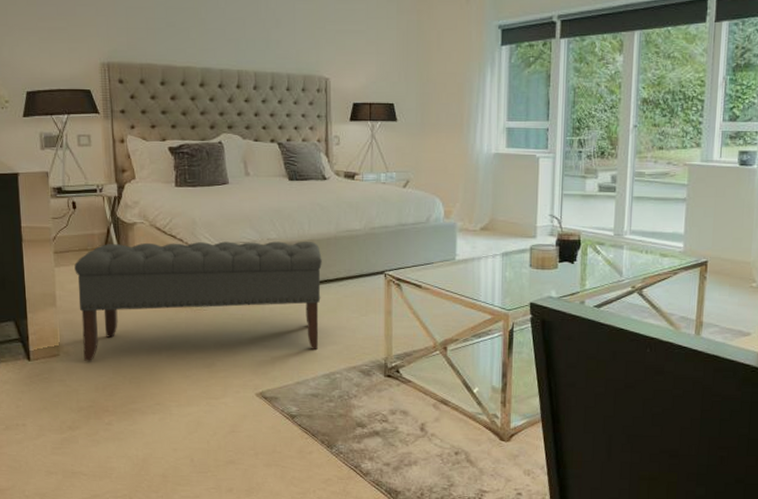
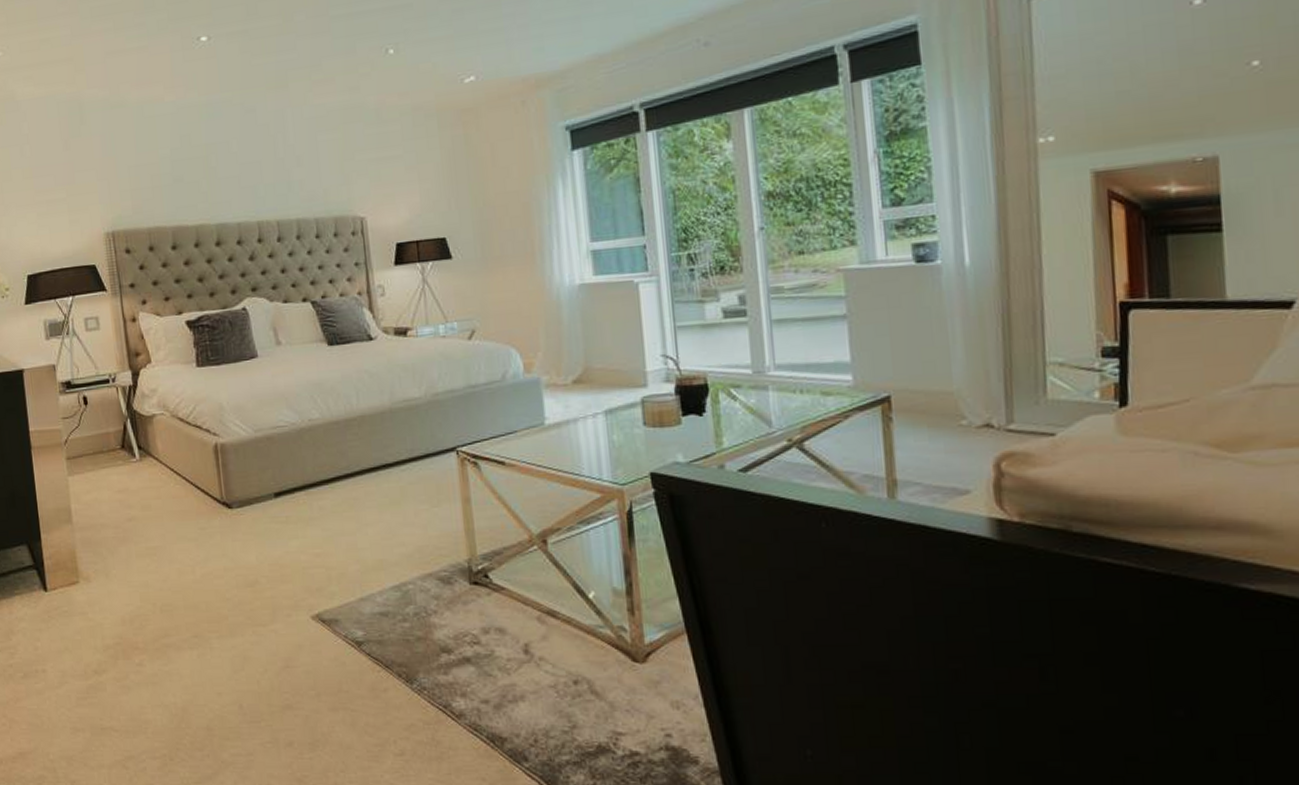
bench: present [74,241,322,361] -> none [89,417,382,588]

